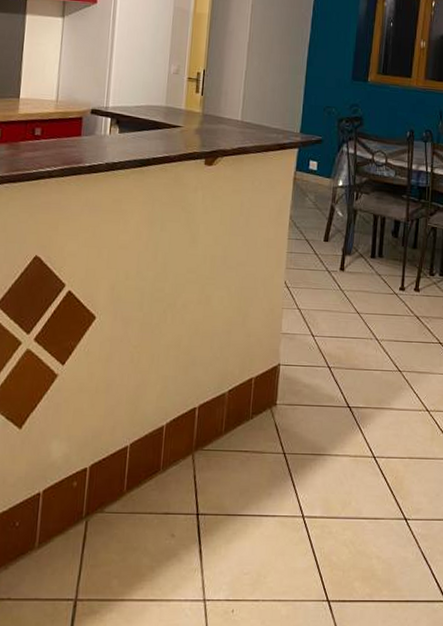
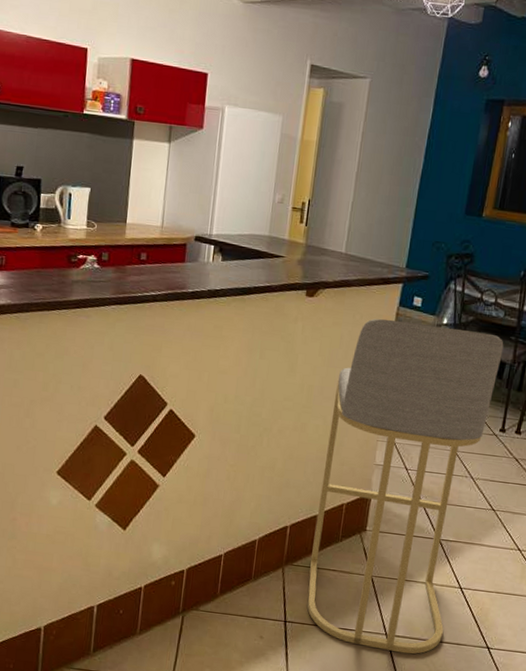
bar stool: none [220,184,397,536] -> present [307,318,504,654]

